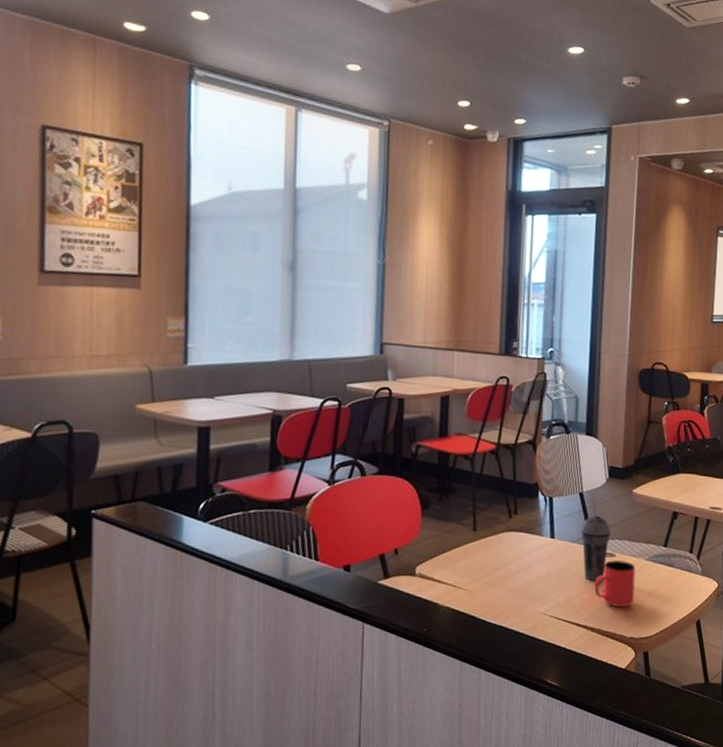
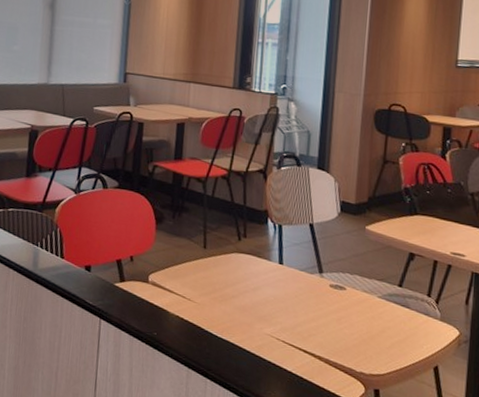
beverage cup: present [581,499,611,581] -> none [310,231,342,311]
cup: present [594,560,636,607] -> none [322,293,367,341]

